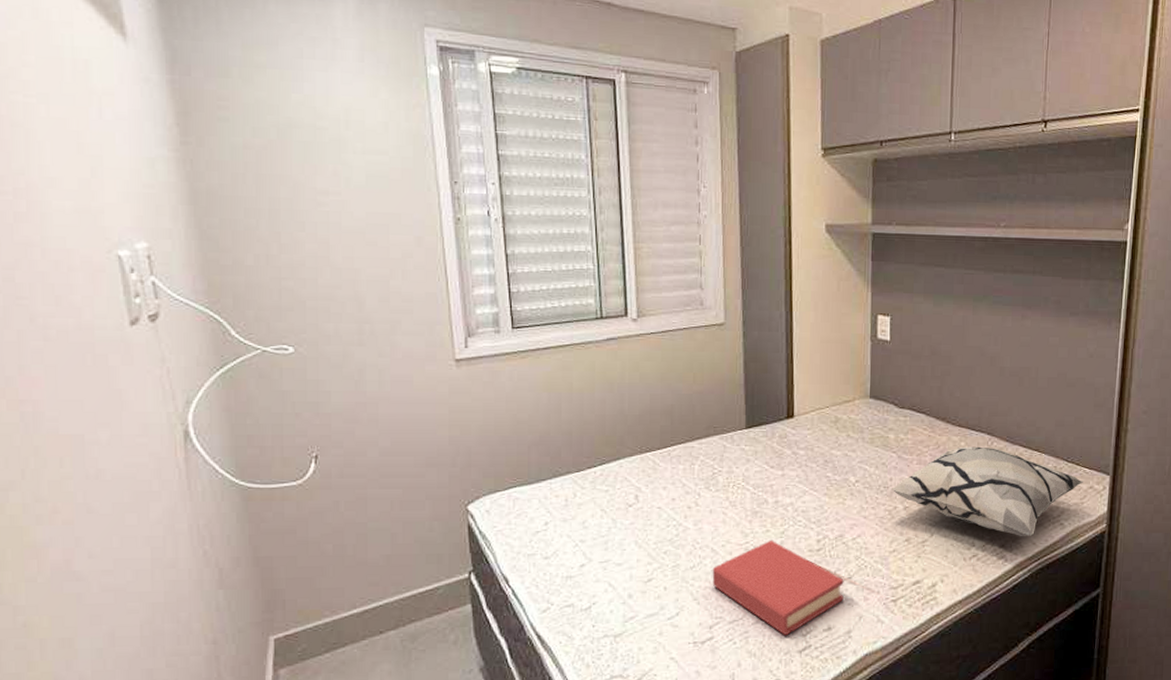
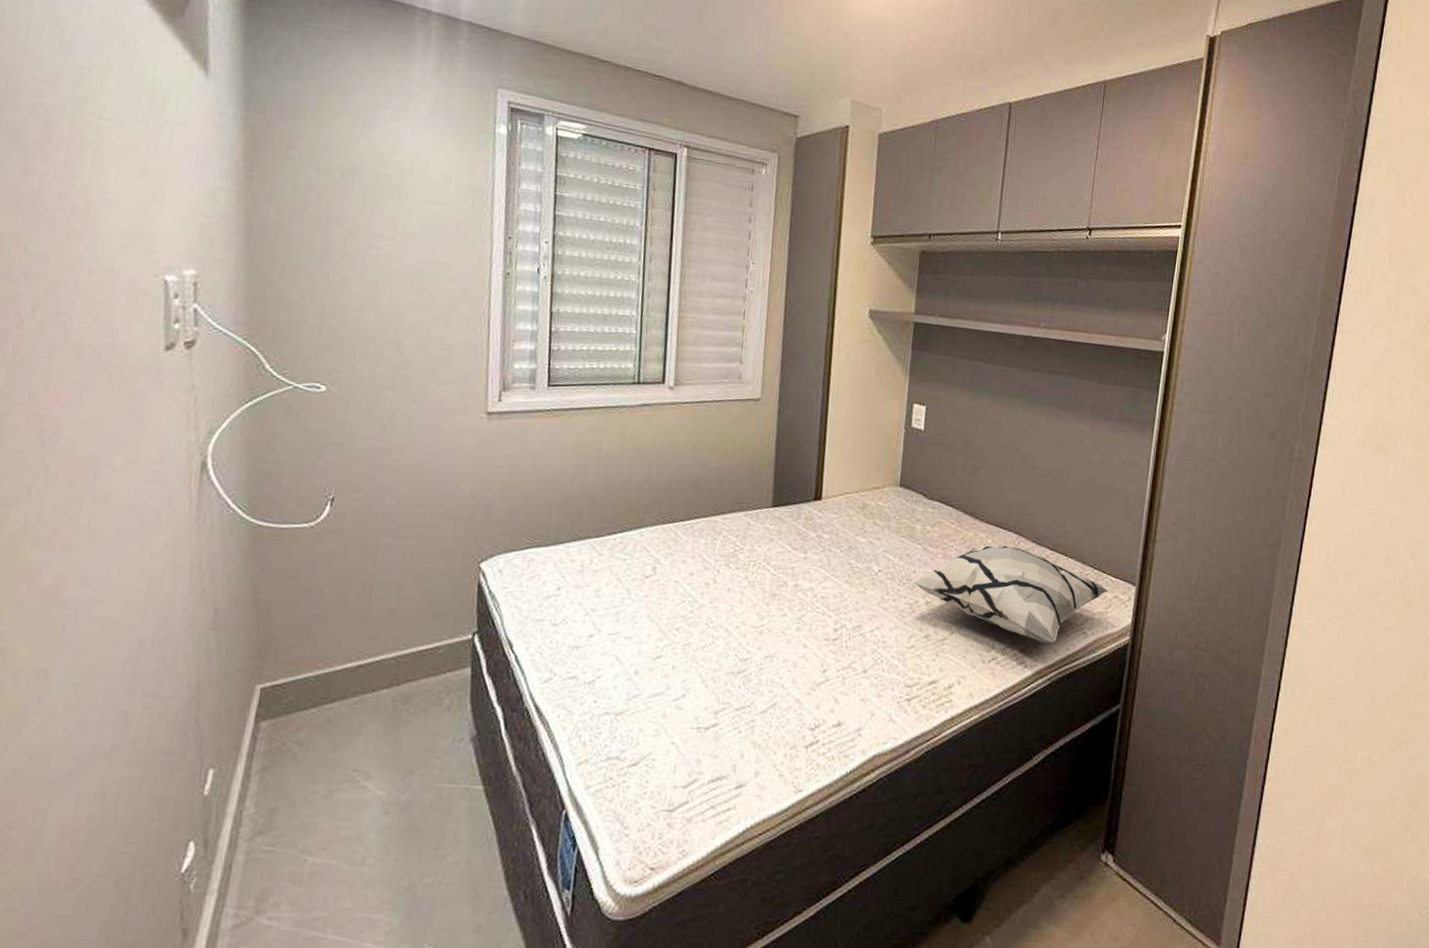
hardback book: present [712,540,844,636] -> none [722,624,859,729]

